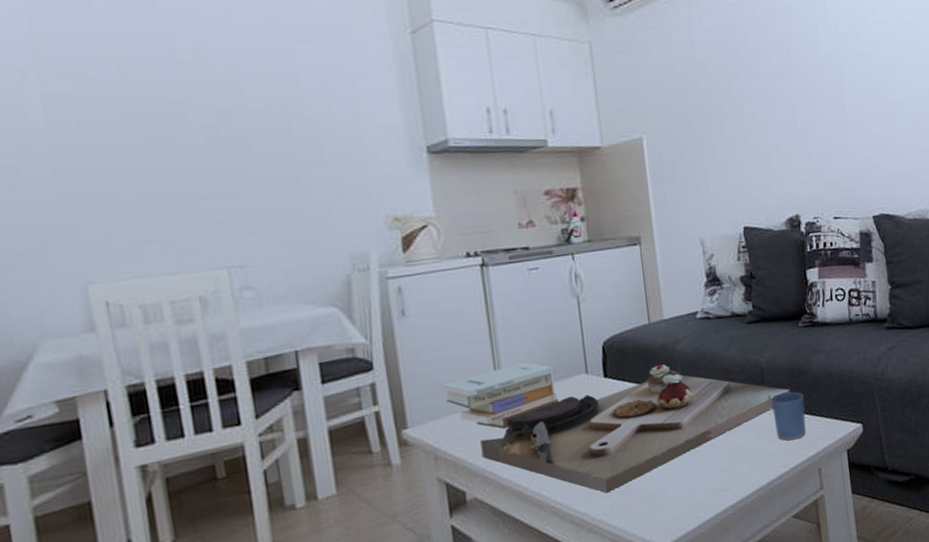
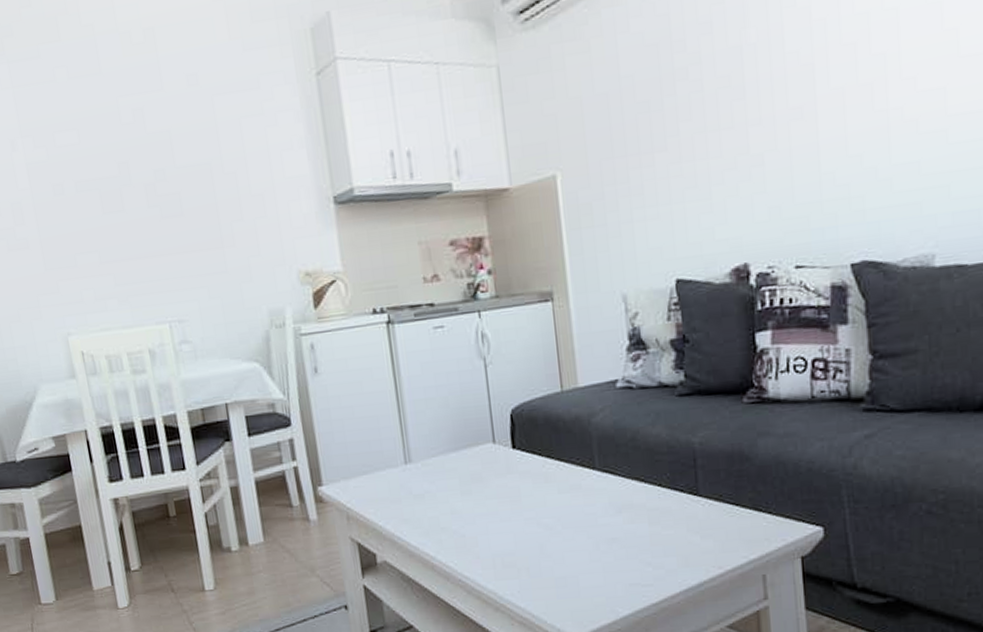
books: present [441,362,559,429] -> none [351,426,465,495]
decorative tray: present [480,364,790,493] -> none [389,438,729,573]
mug: present [771,391,806,441] -> none [704,480,748,538]

